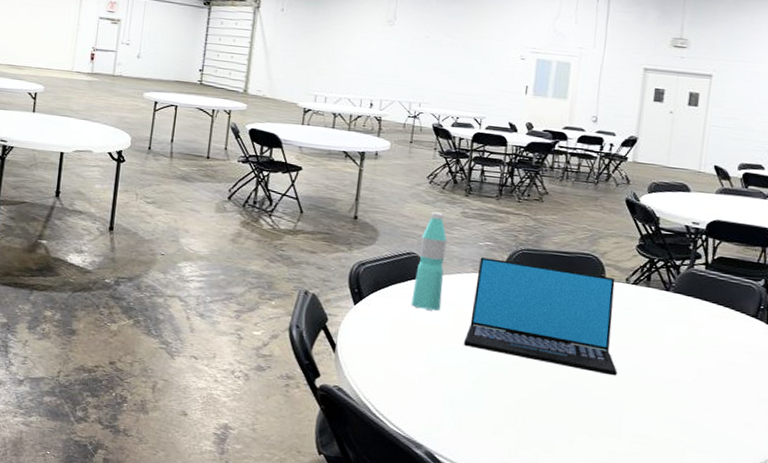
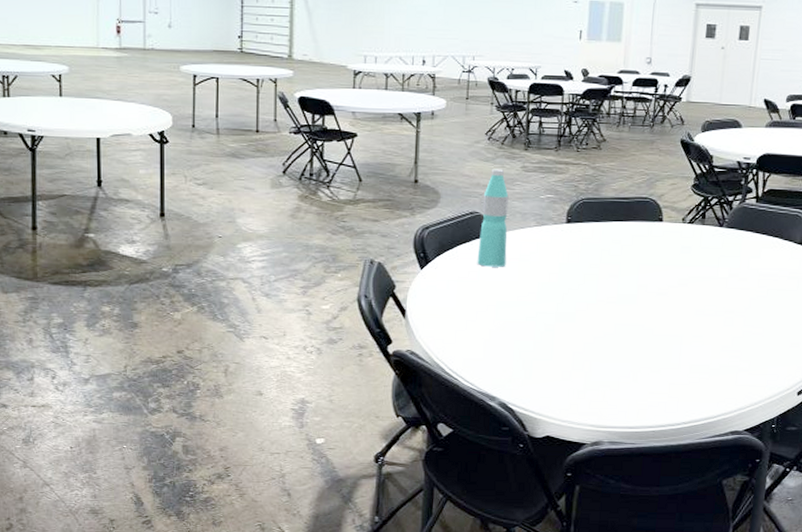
laptop: present [464,257,617,376] -> none [530,210,676,313]

